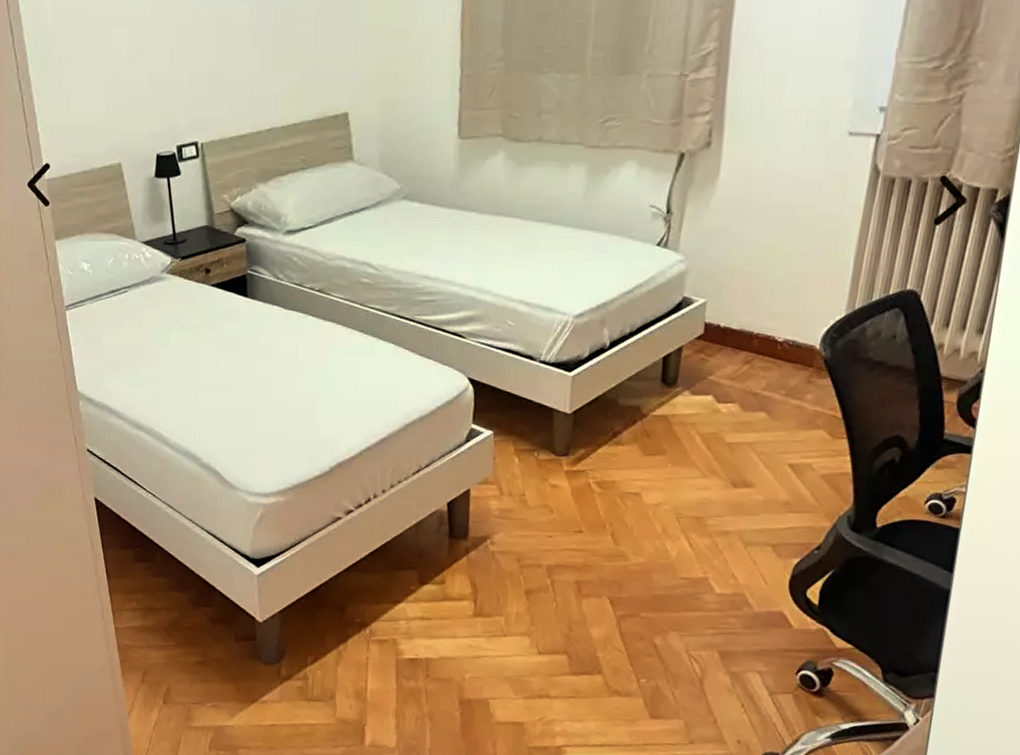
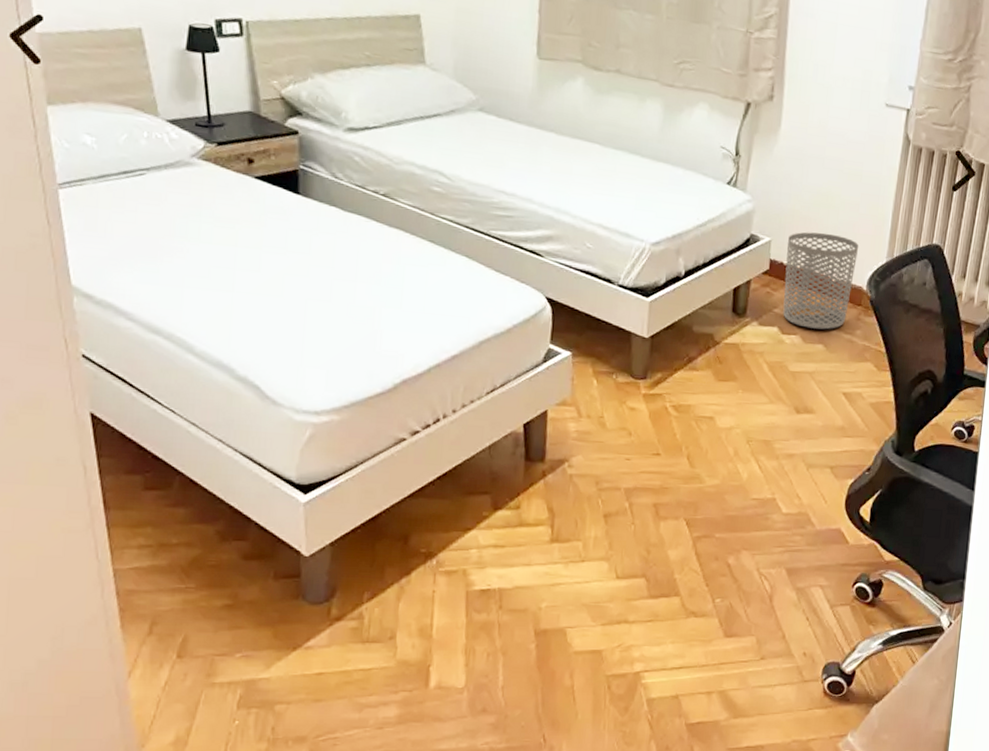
waste bin: none [719,288,812,396] -> present [783,232,859,330]

